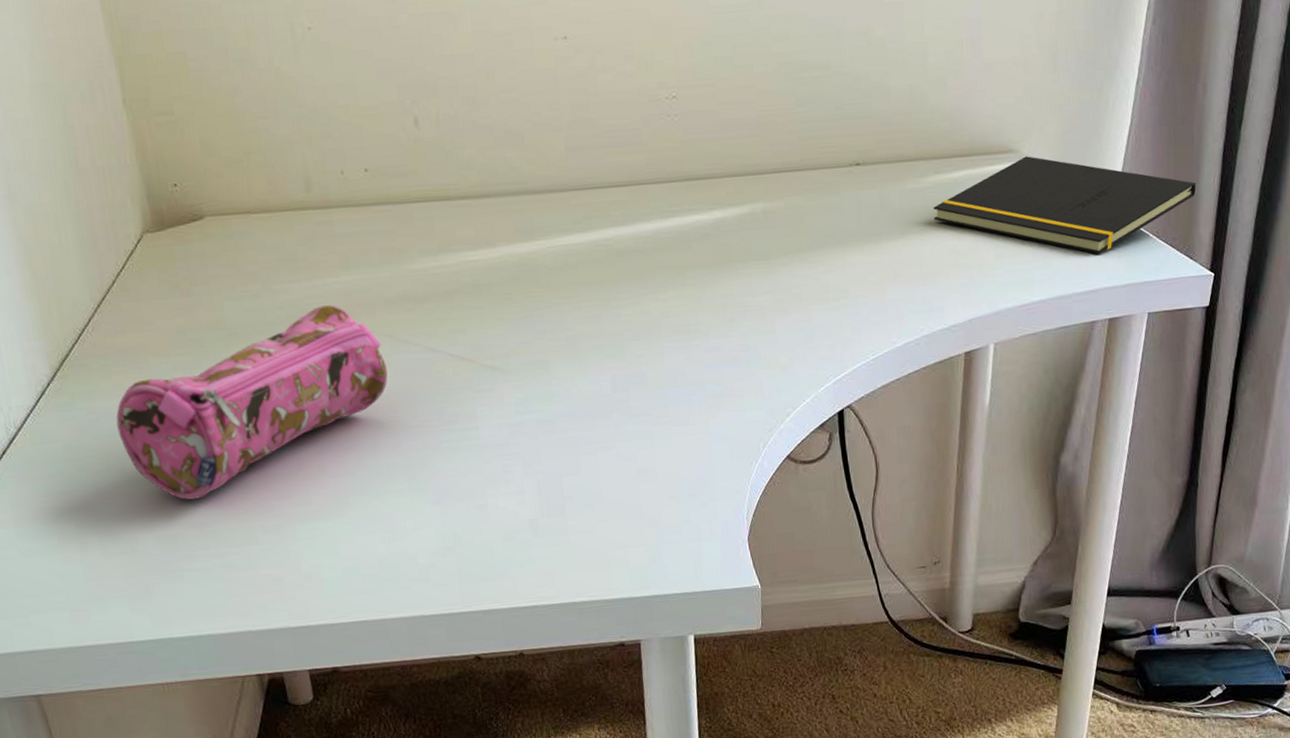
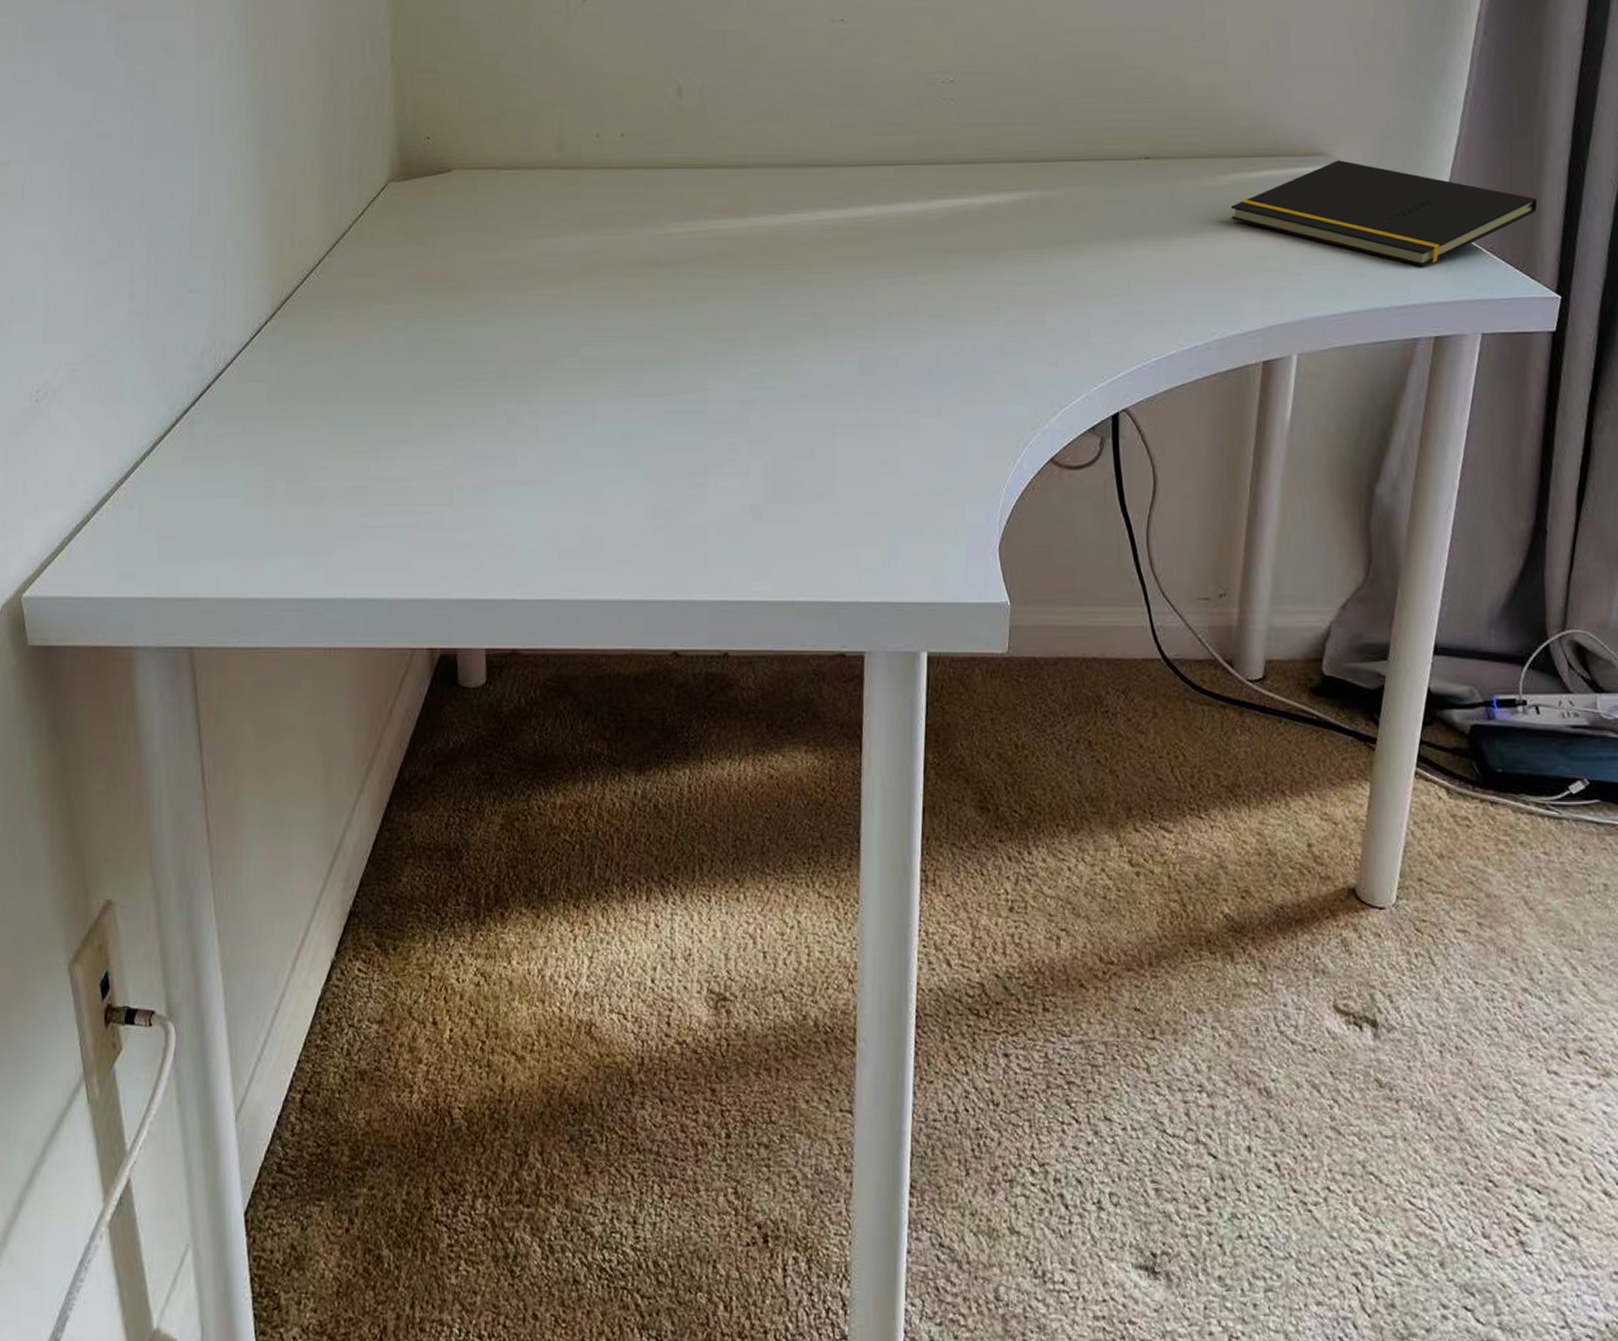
pencil case: present [116,305,388,500] -> none [327,264,616,452]

